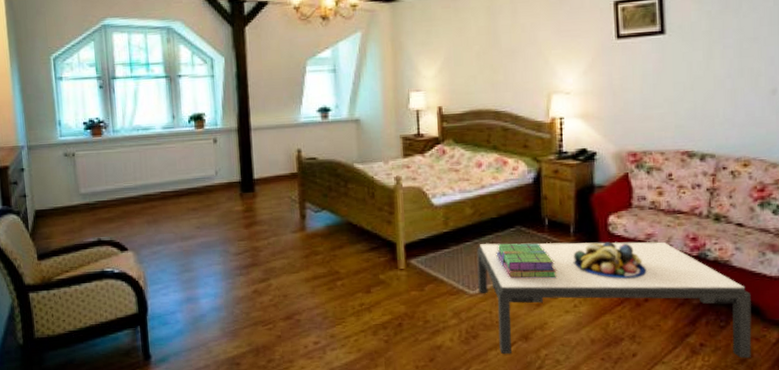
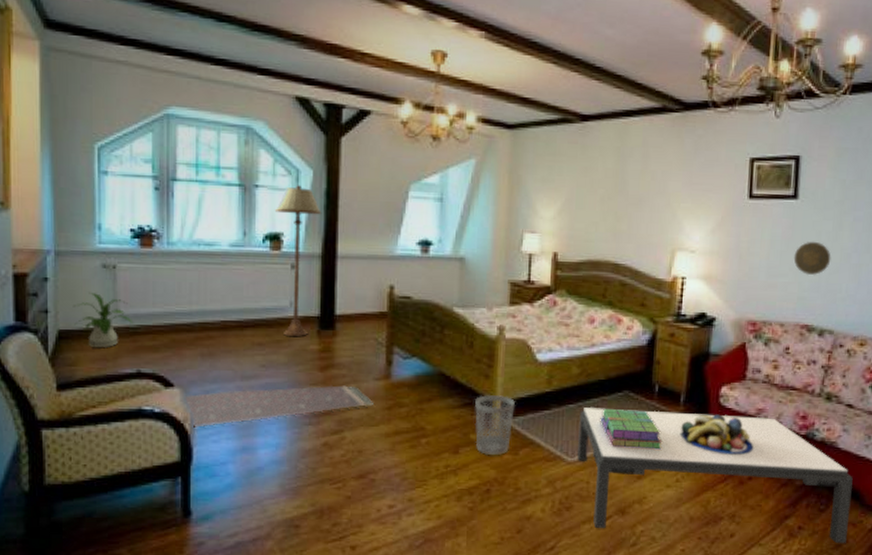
house plant: none [44,177,92,223] -> present [73,291,134,348]
area rug: none [136,239,293,284] -> present [184,385,373,428]
floor lamp: none [195,71,235,200] -> present [274,185,322,336]
wastebasket: none [381,237,417,293] -> present [474,394,515,456]
decorative plate: none [667,71,705,105] -> present [793,241,831,276]

